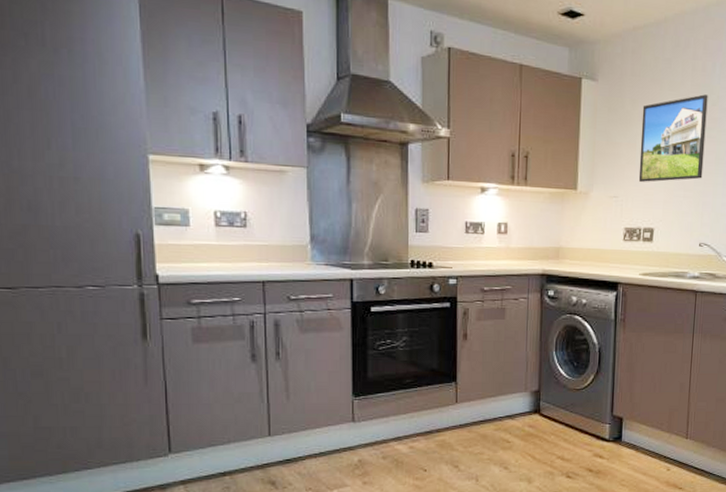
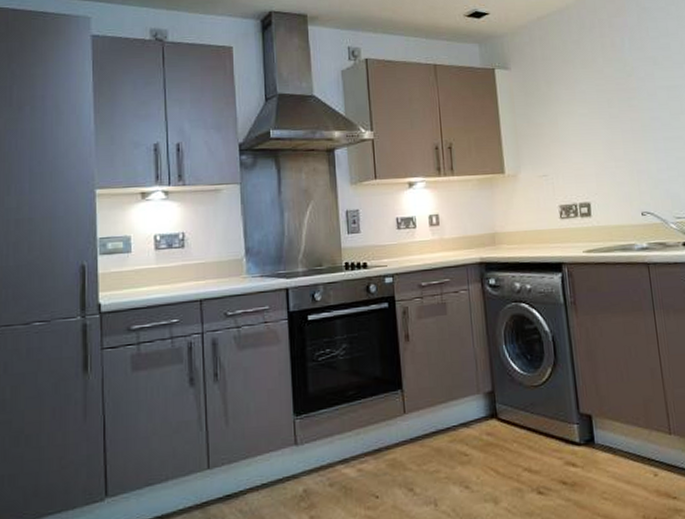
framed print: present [638,94,708,182] -> none [558,67,632,158]

